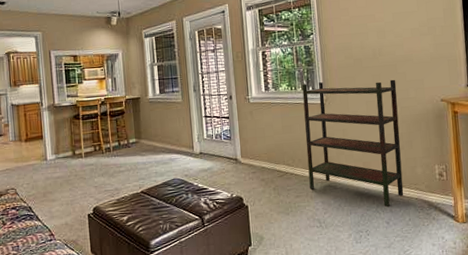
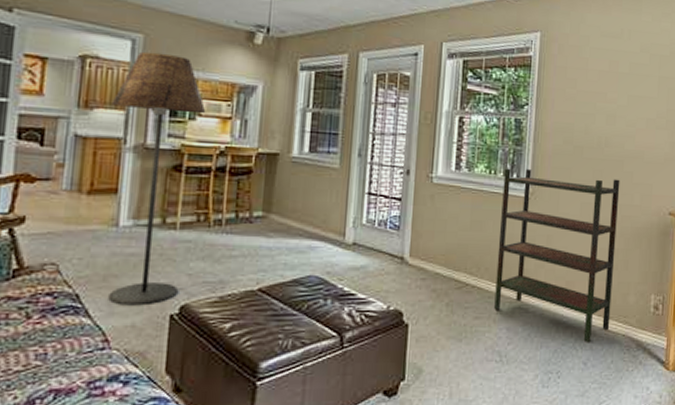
floor lamp: none [29,42,90,211] -> present [108,51,206,306]

